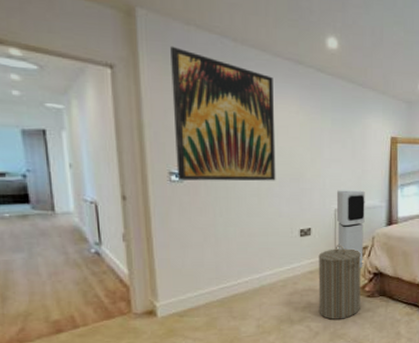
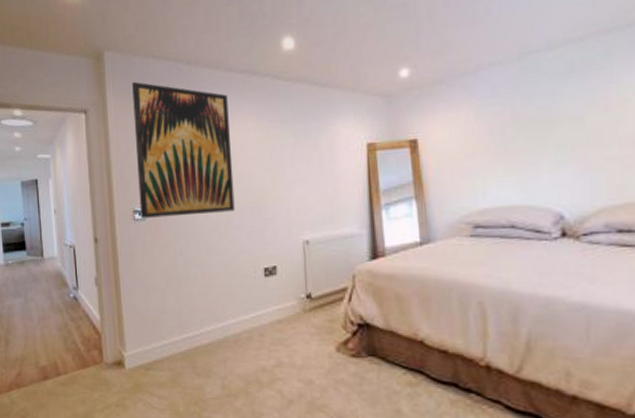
laundry hamper: present [318,244,361,320] -> none [287,285,343,385]
air purifier: present [336,190,365,269] -> none [303,215,344,318]

